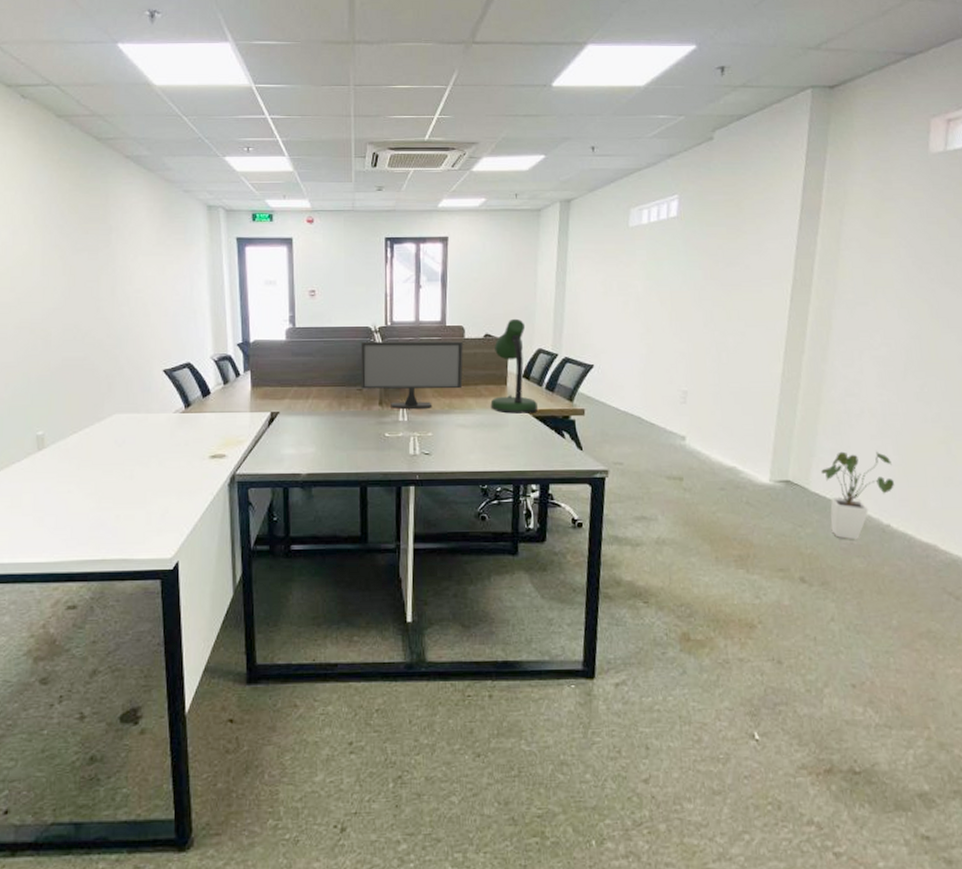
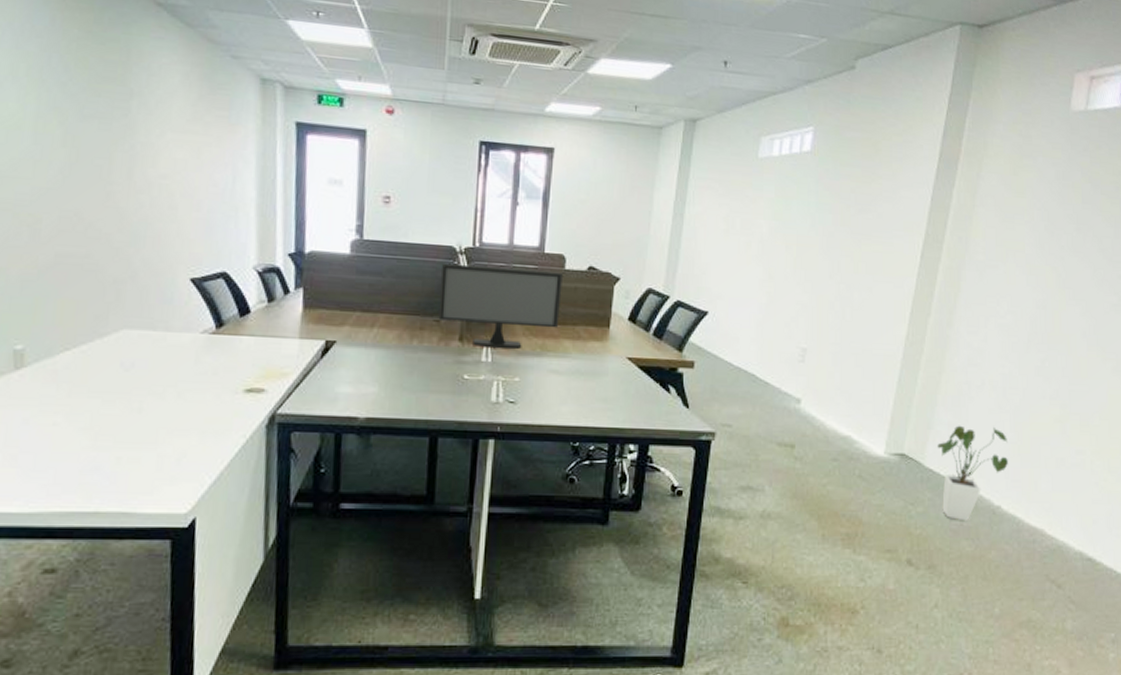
desk lamp: present [490,318,538,414] -> none [589,251,642,362]

